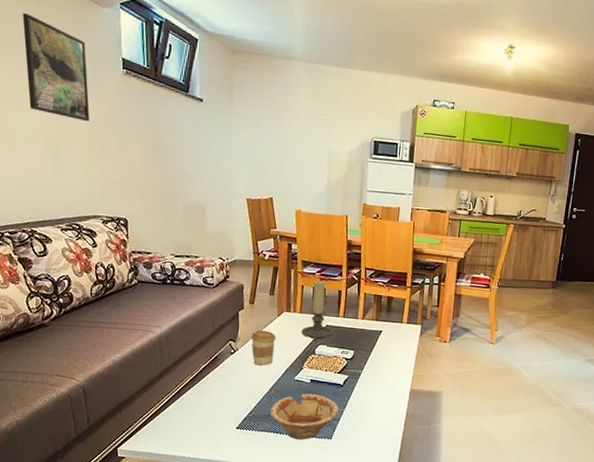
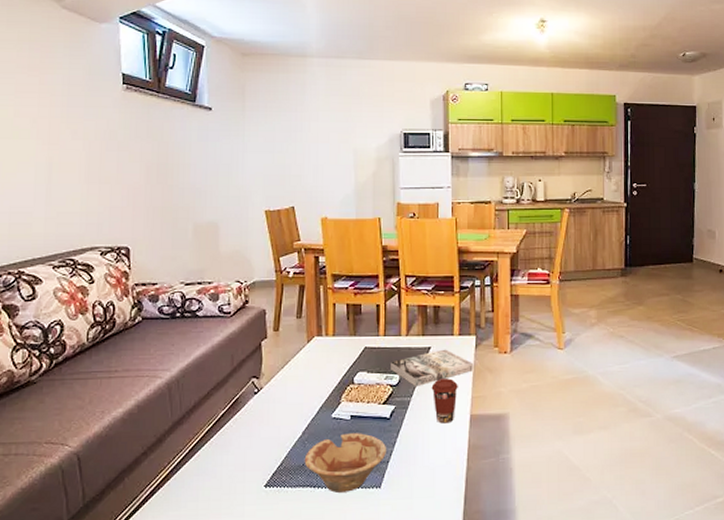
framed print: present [22,13,90,122] -> none [13,38,86,144]
coffee cup: present [251,330,276,366] -> none [277,361,307,405]
candle holder: present [301,280,333,342] -> none [336,295,373,368]
book: none [347,333,418,362] -> present [391,349,474,386]
coffee cup: none [380,357,403,394] -> present [431,378,458,424]

